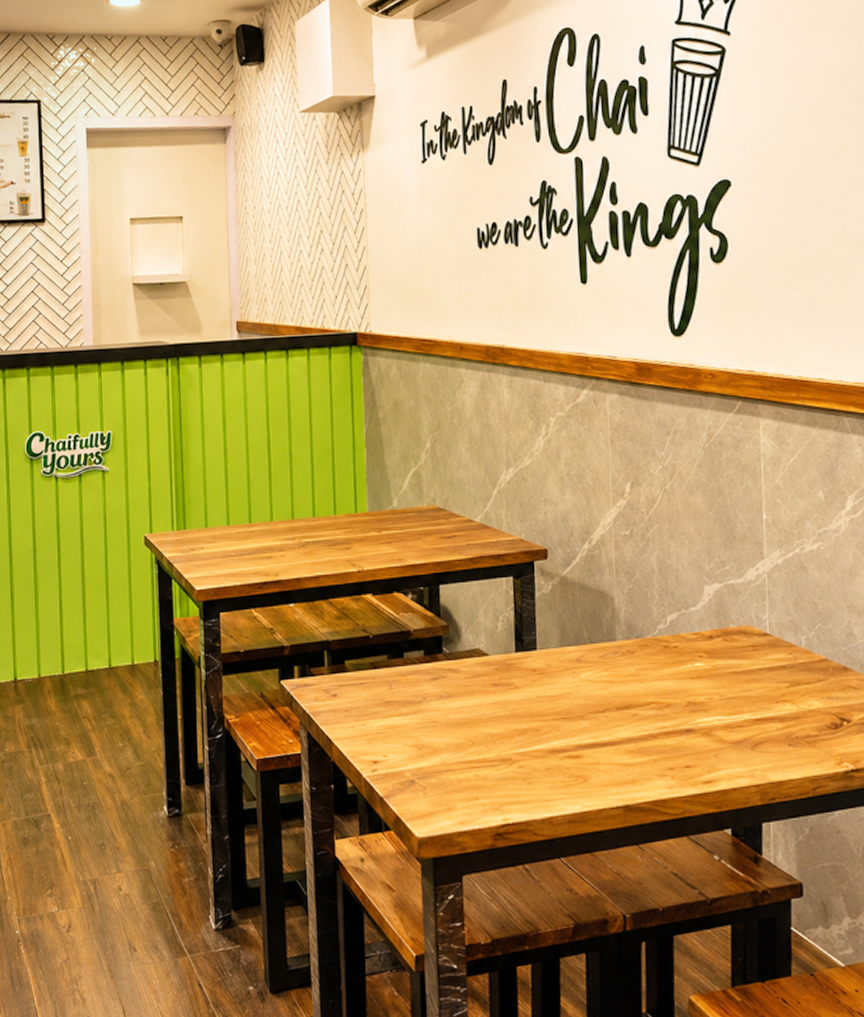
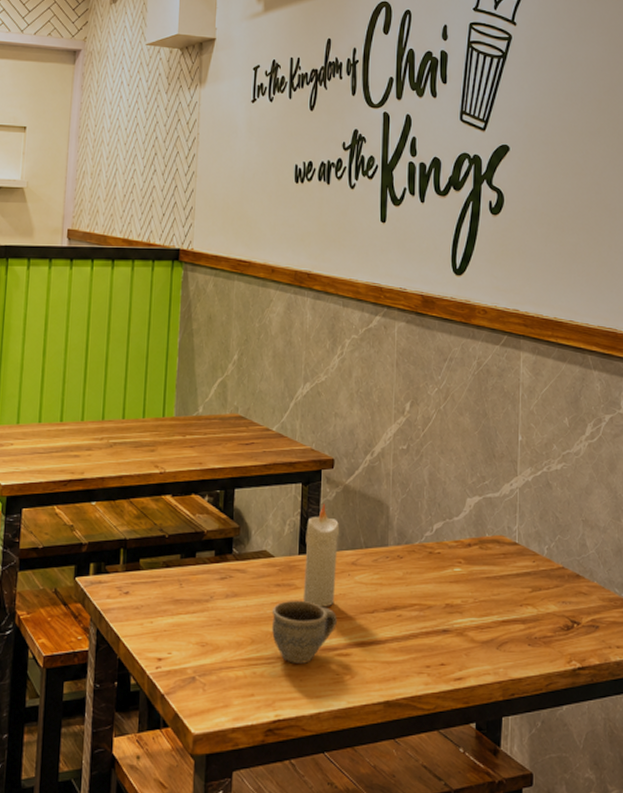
cup: none [492,700,564,766] -> present [272,600,337,664]
candle: none [521,597,560,707] -> present [304,503,340,607]

